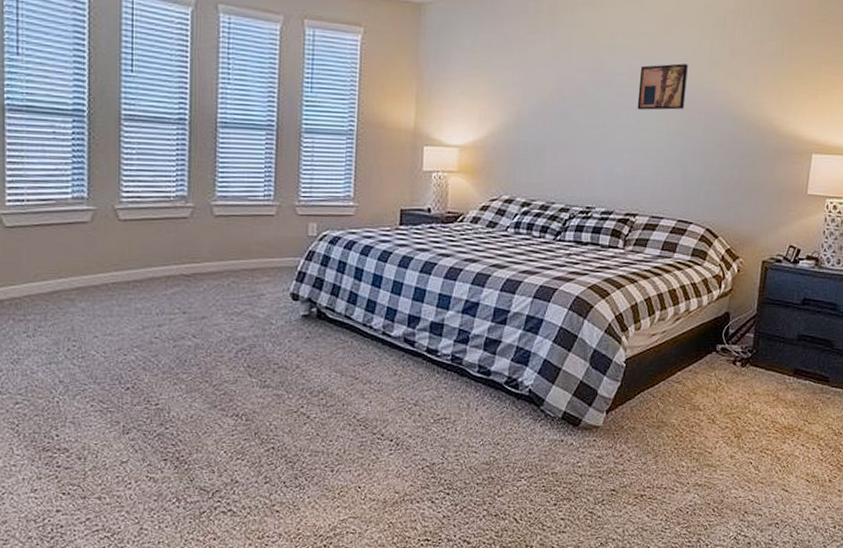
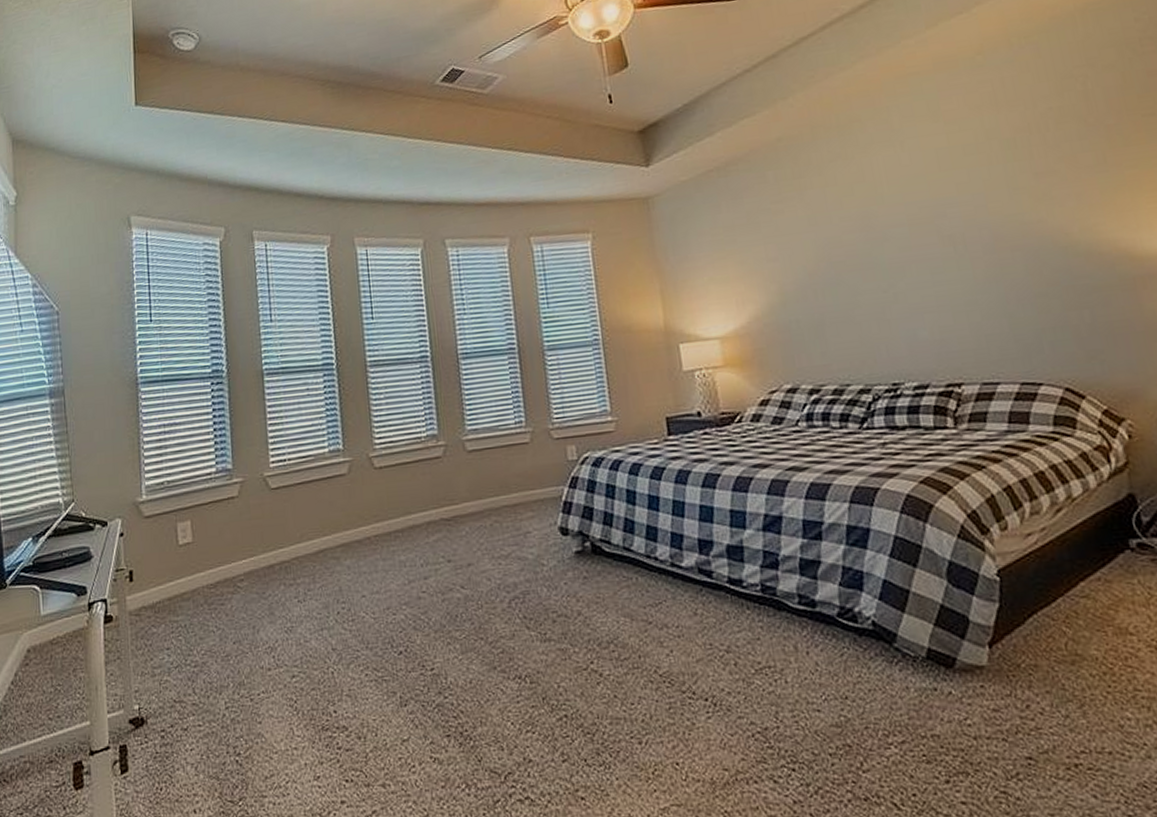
wall art: present [637,63,688,110] -> none [920,199,991,261]

